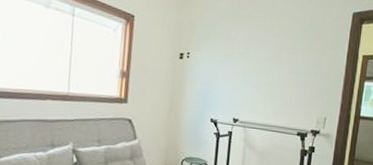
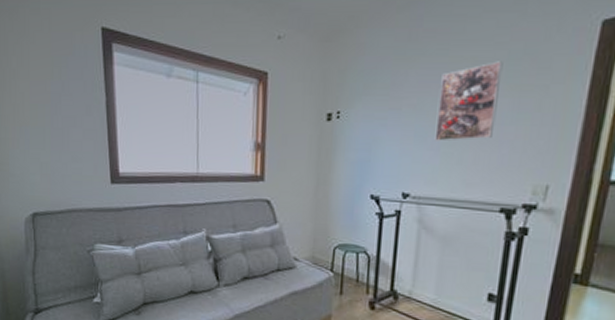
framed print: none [255,30,298,83] -> present [434,61,503,142]

